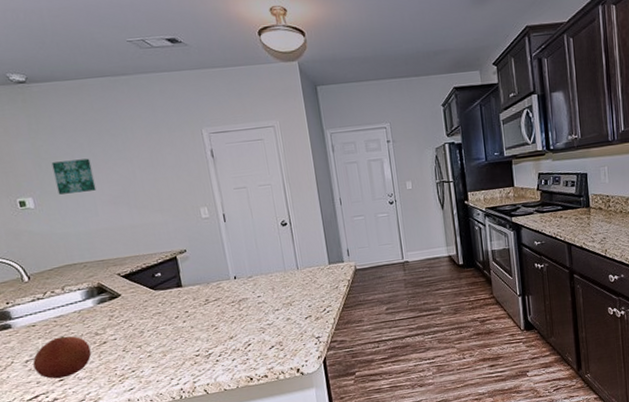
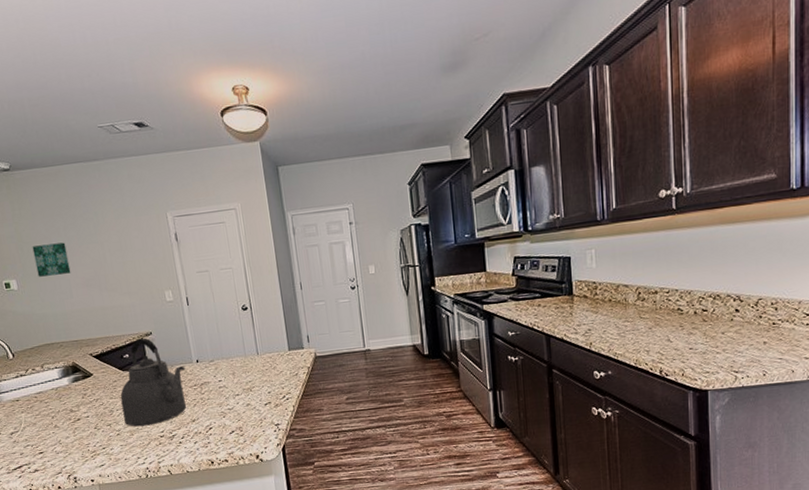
fruit: present [33,335,92,379] -> none [17,411,67,452]
kettle: none [151,255,224,348] -> present [120,338,187,427]

